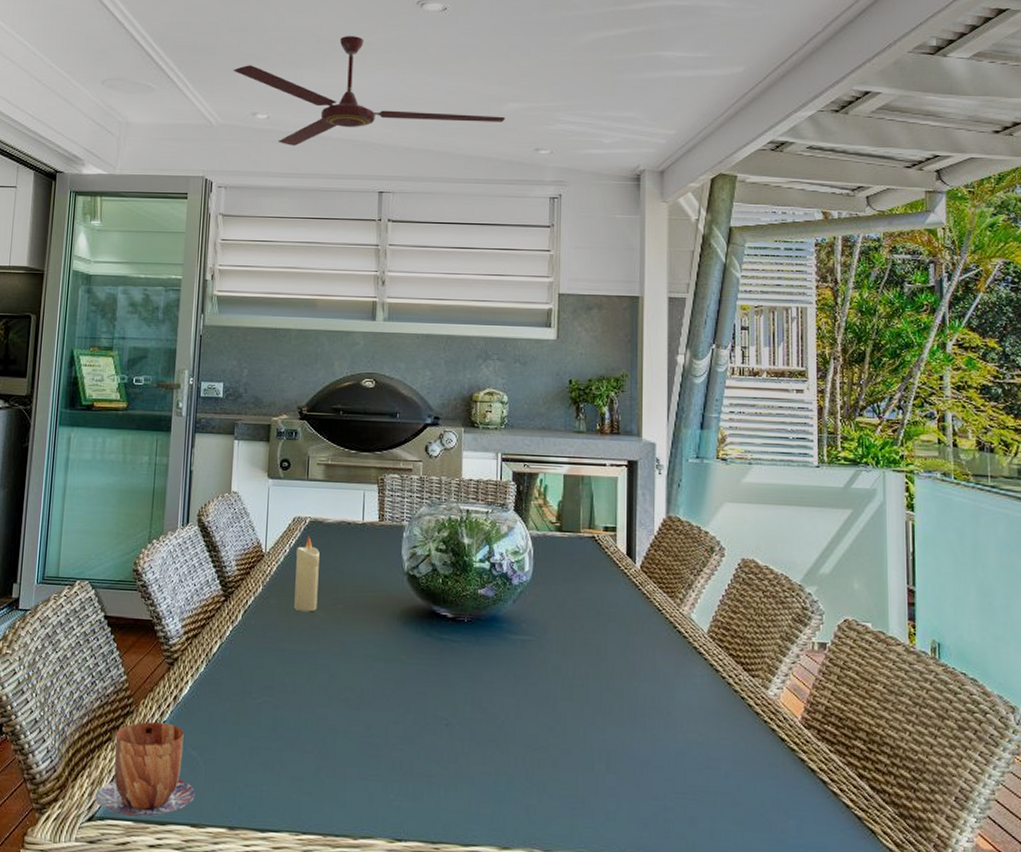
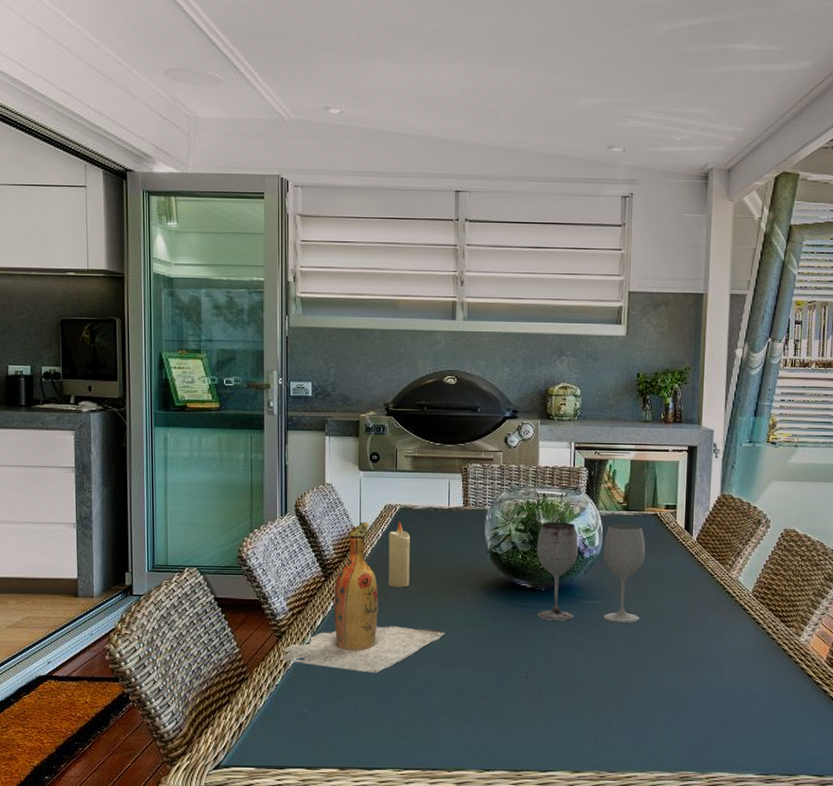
mug: present [95,722,197,817] -> none [219,686,310,764]
wine bottle: none [170,535,355,712] -> present [280,522,445,673]
ceiling fan: present [233,36,505,146] -> none [302,23,579,143]
wineglass: none [459,541,583,665] -> present [537,522,646,623]

